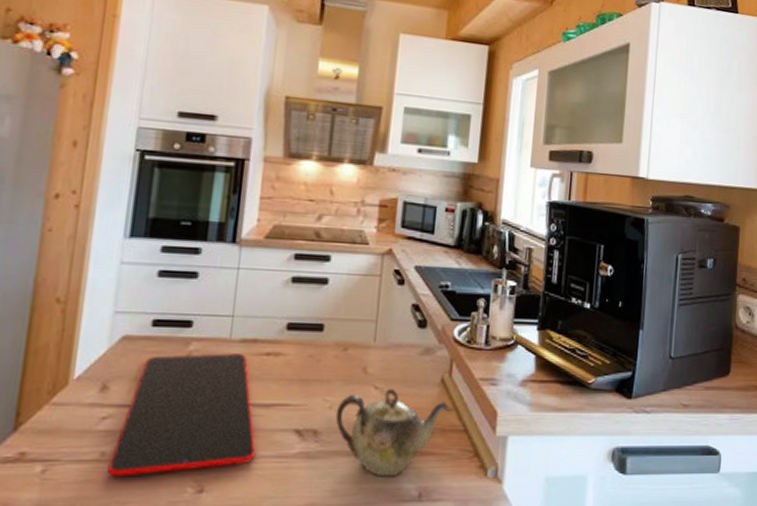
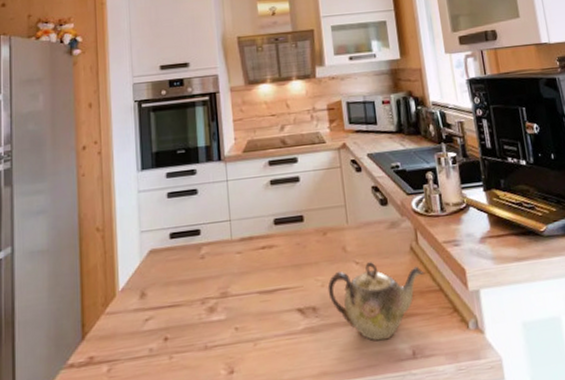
cutting board: present [107,353,256,478] -> none [156,250,270,369]

